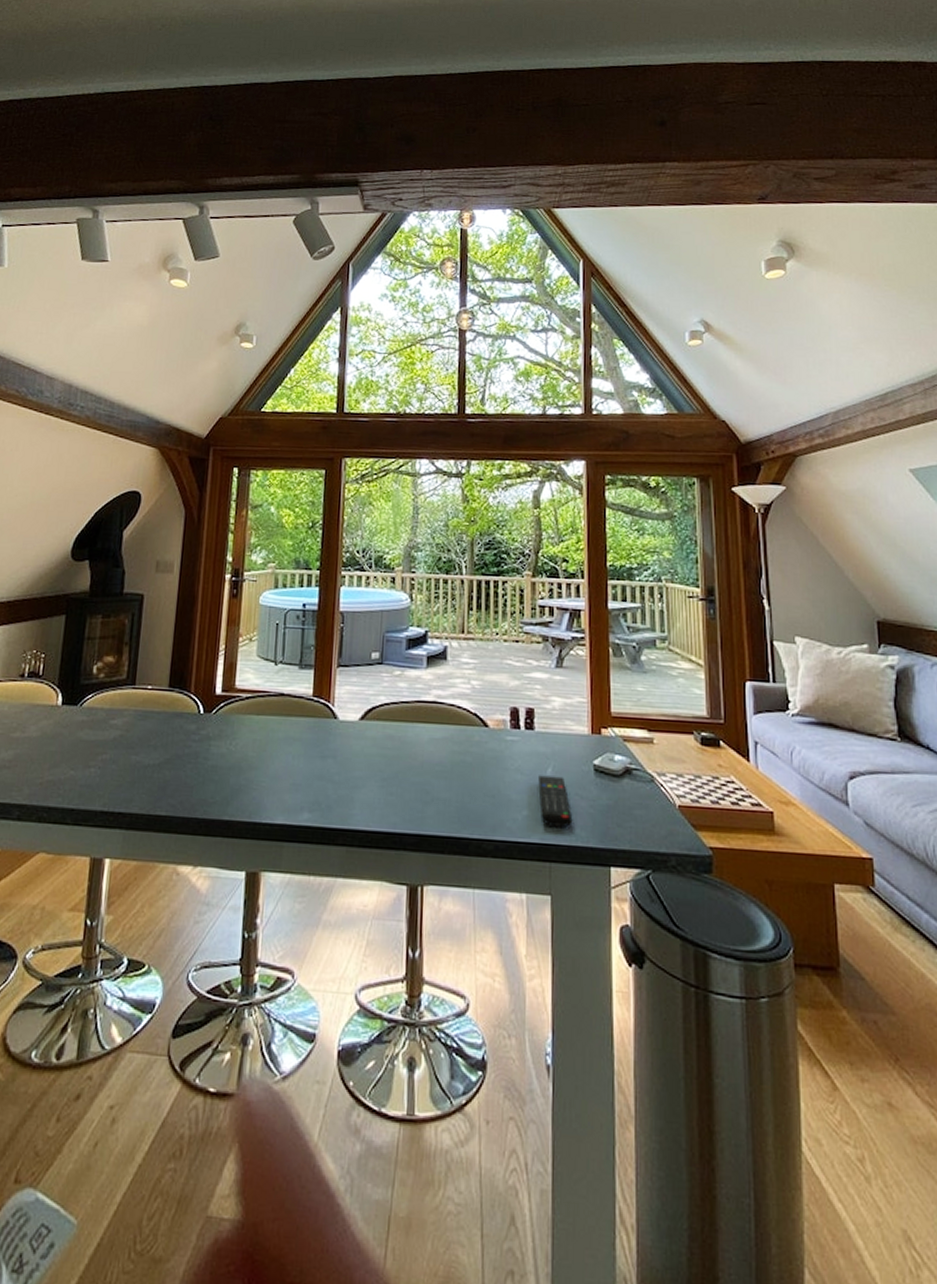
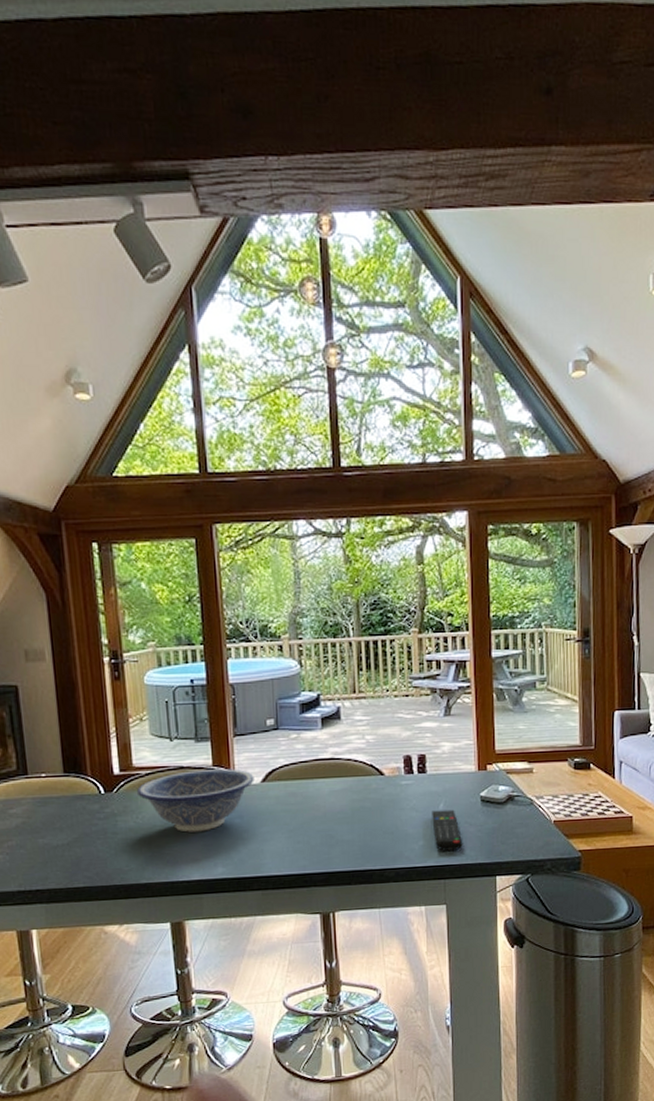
decorative bowl: none [234,699,353,768] -> present [136,769,254,833]

